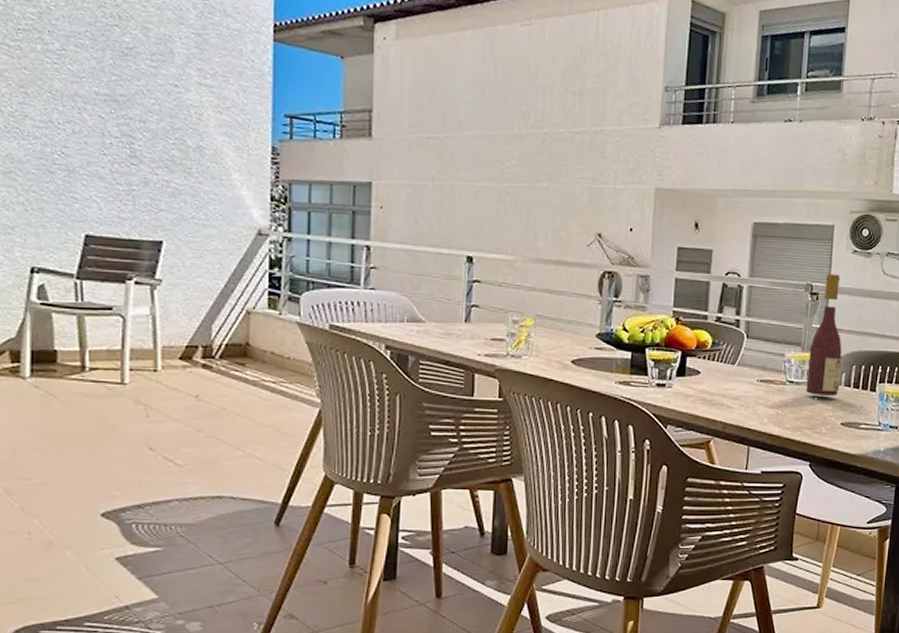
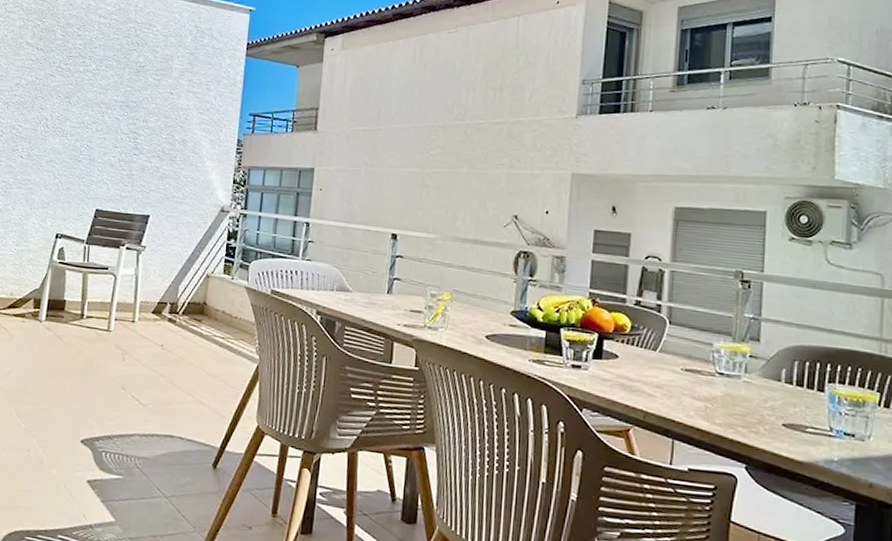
wine bottle: present [806,273,843,397] -> none [739,261,782,394]

